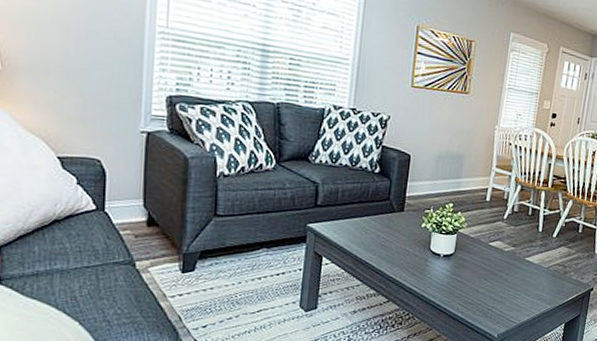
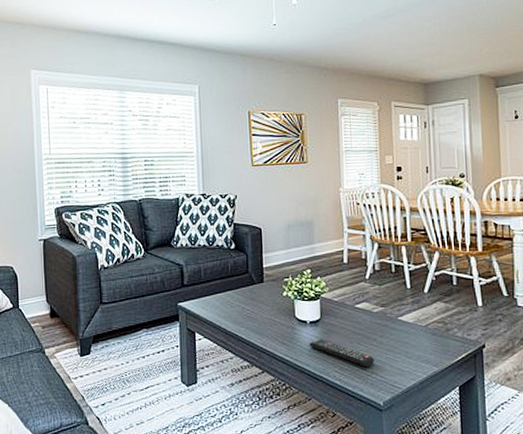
remote control: none [438,273,497,303] -> present [309,339,374,368]

